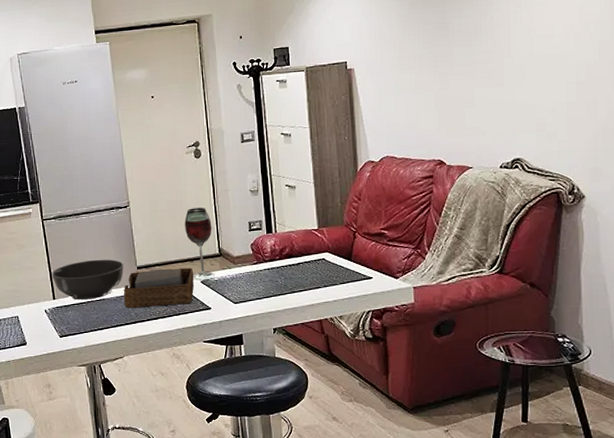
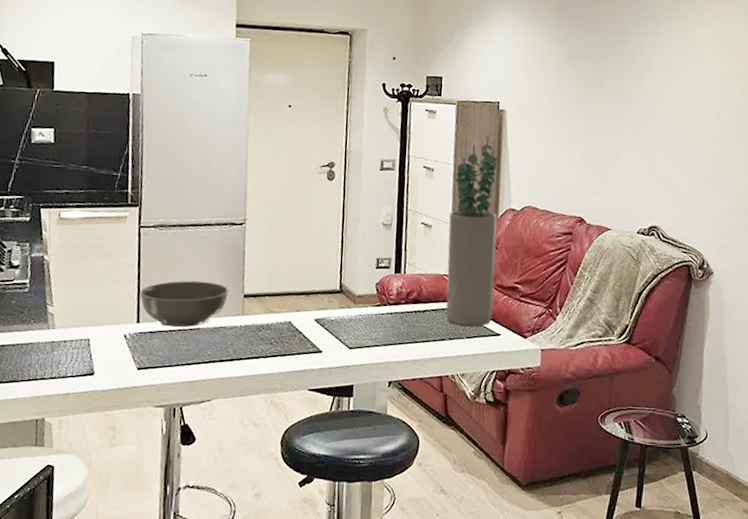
napkin holder: present [124,267,195,309] -> none [222,299,308,345]
wineglass: present [184,207,215,280] -> none [305,235,336,318]
vase: none [310,96,363,274] -> present [445,136,498,327]

